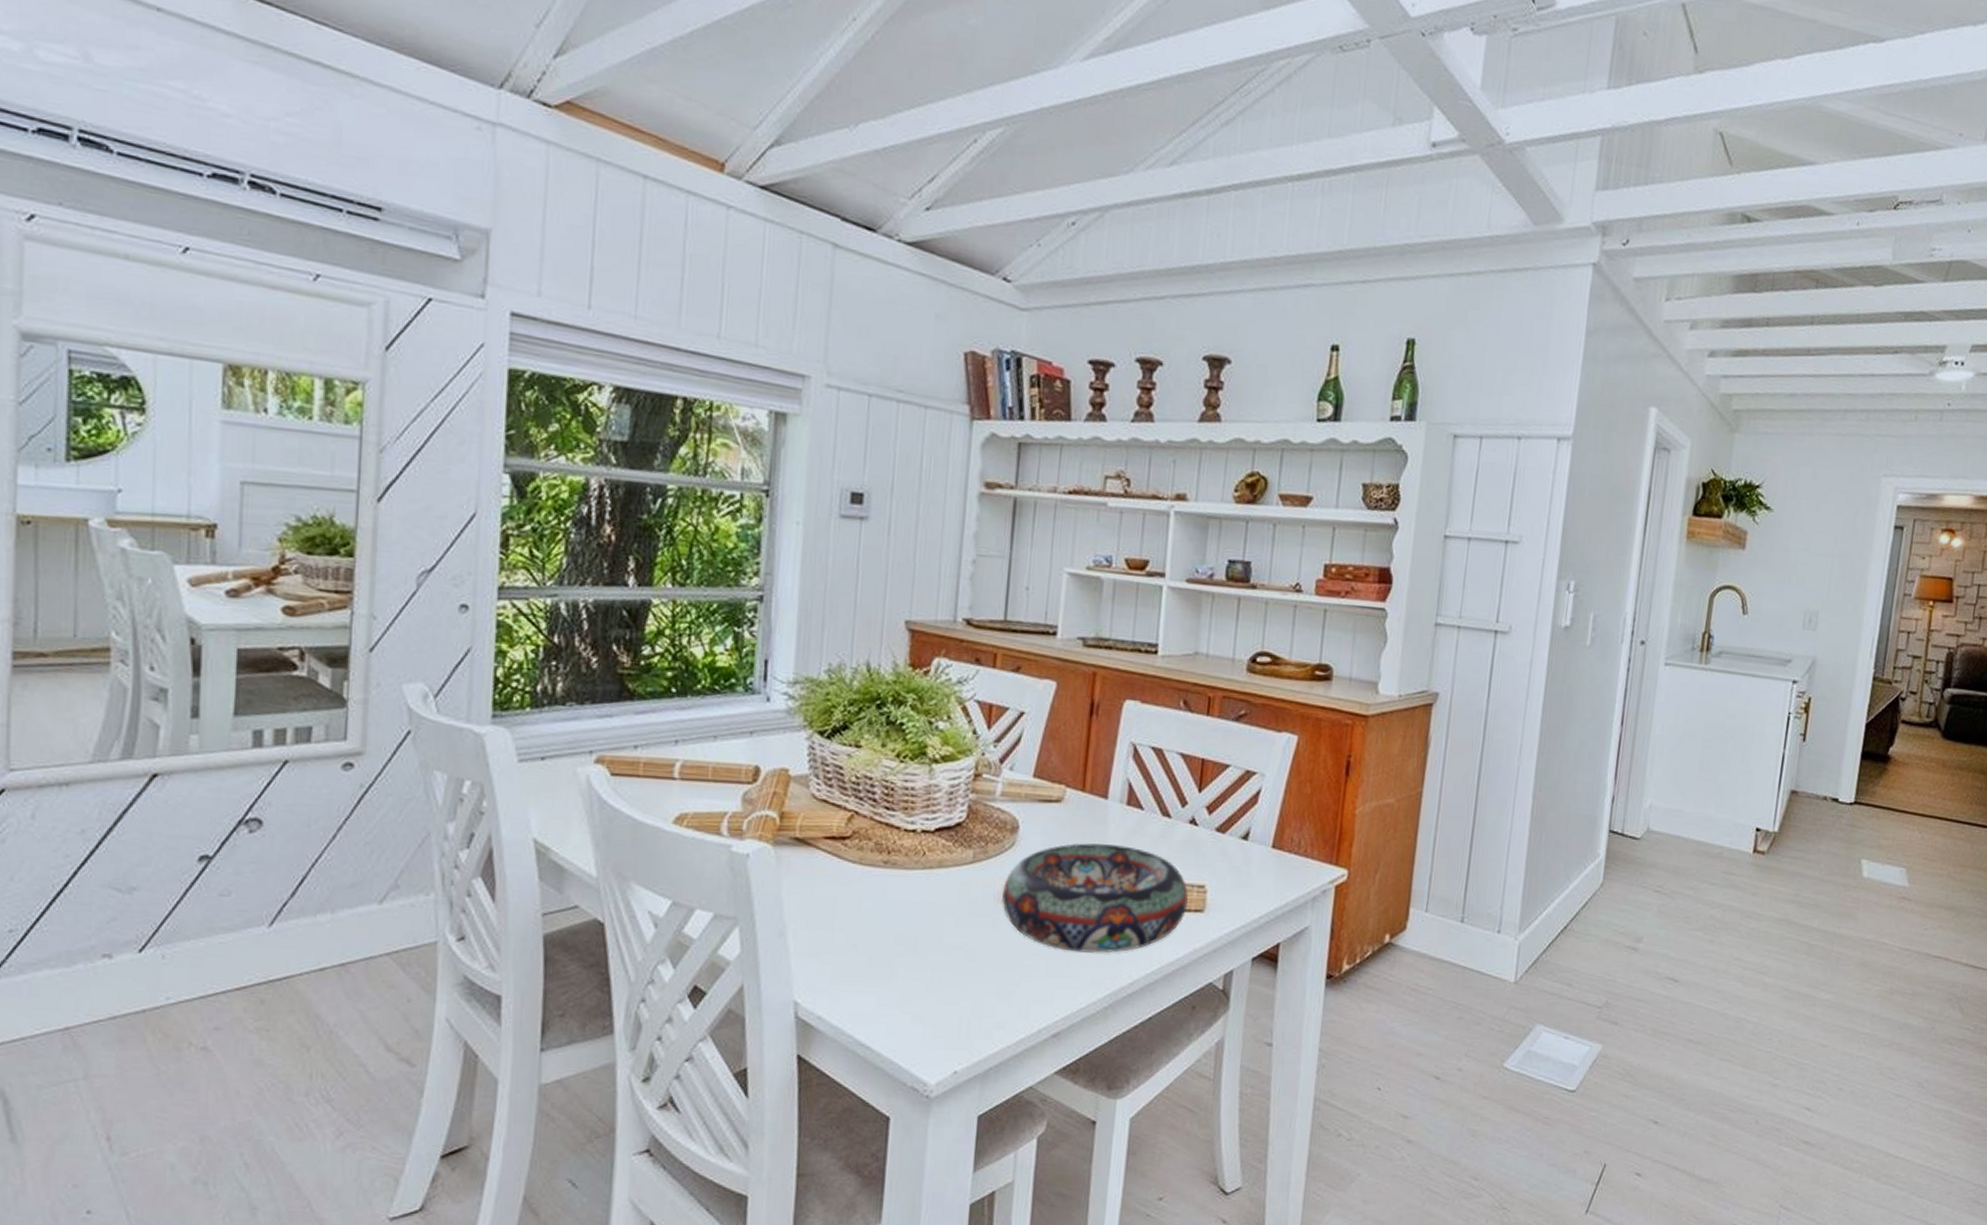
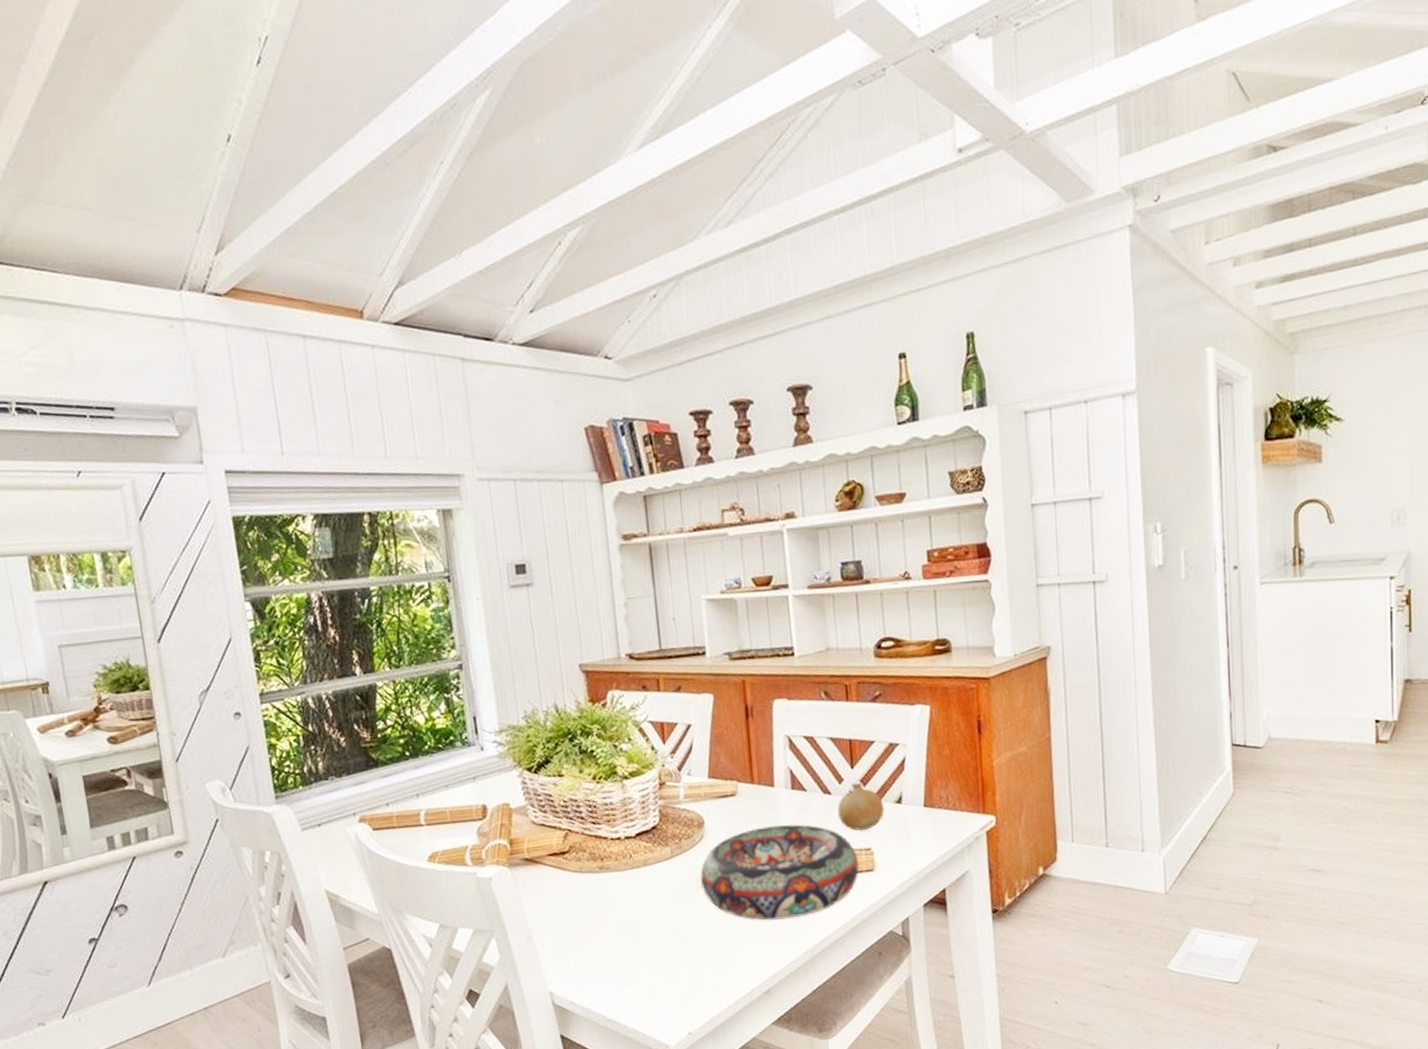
fruit: none [1174,808,1228,864] -> present [838,781,884,831]

